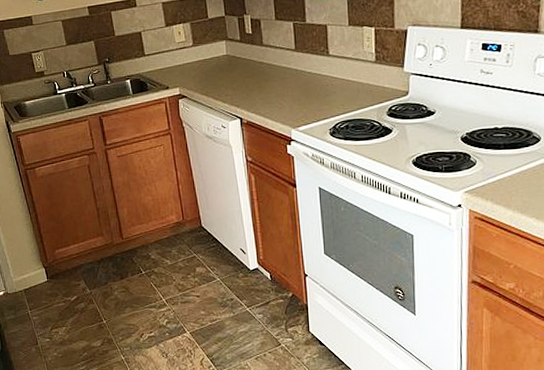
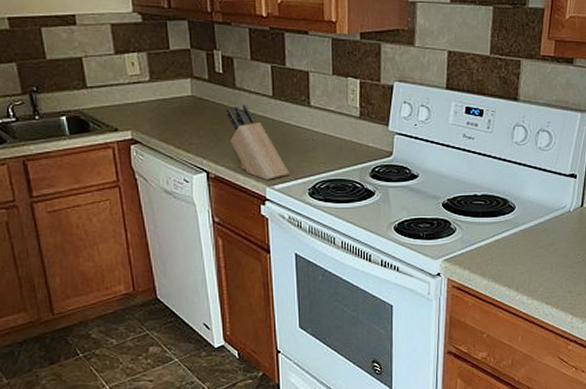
knife block: none [255,58,311,123] -> present [226,104,289,180]

